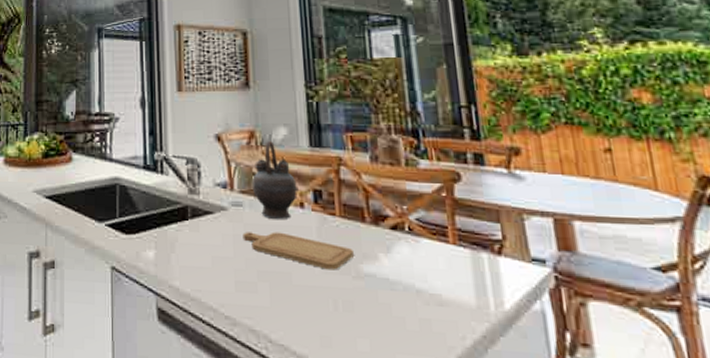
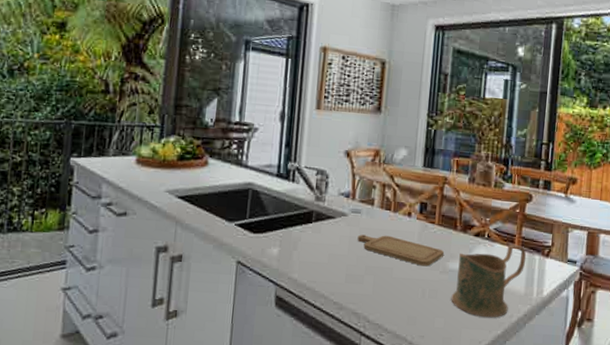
teapot: present [251,140,299,220] -> none [370,159,409,226]
mug: none [373,239,470,340] -> present [451,245,527,318]

